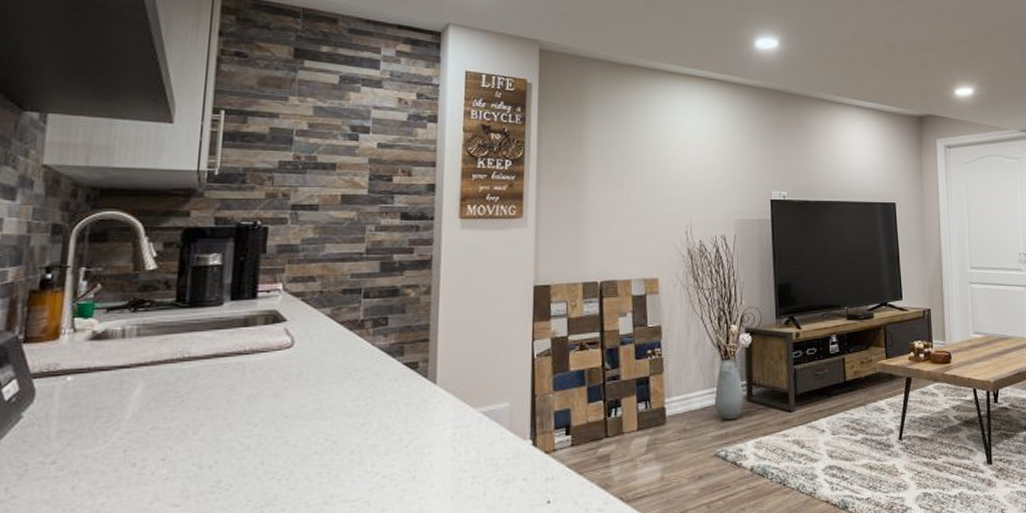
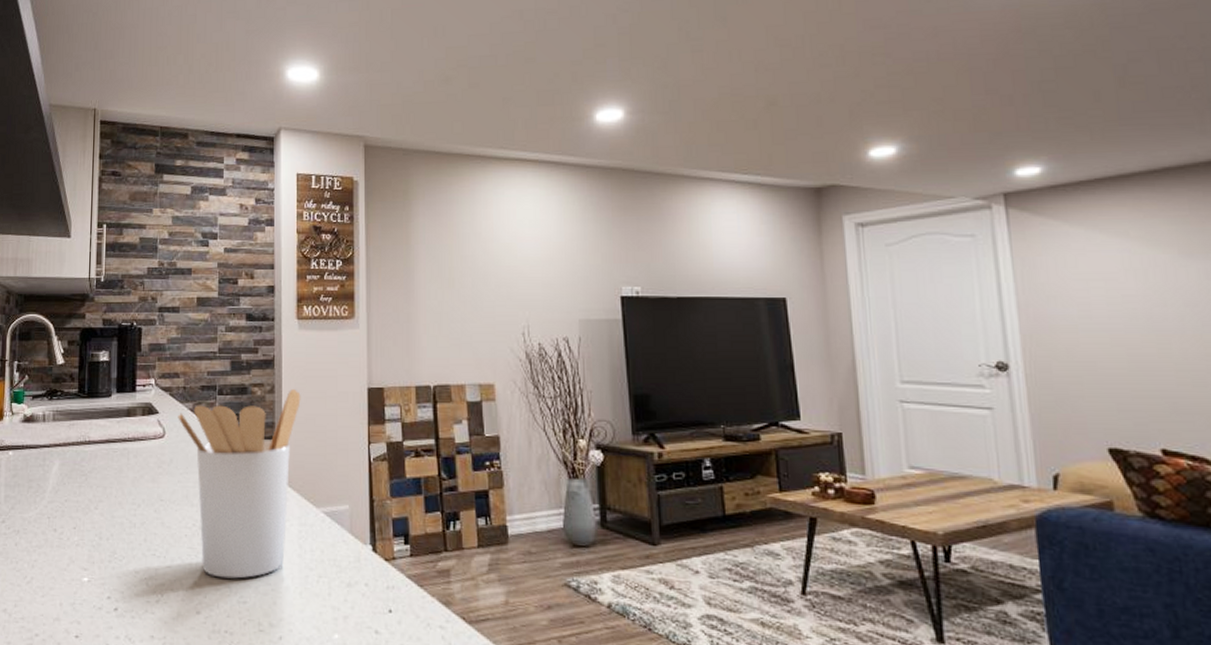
utensil holder: none [311,290,461,494] -> present [178,389,301,579]

